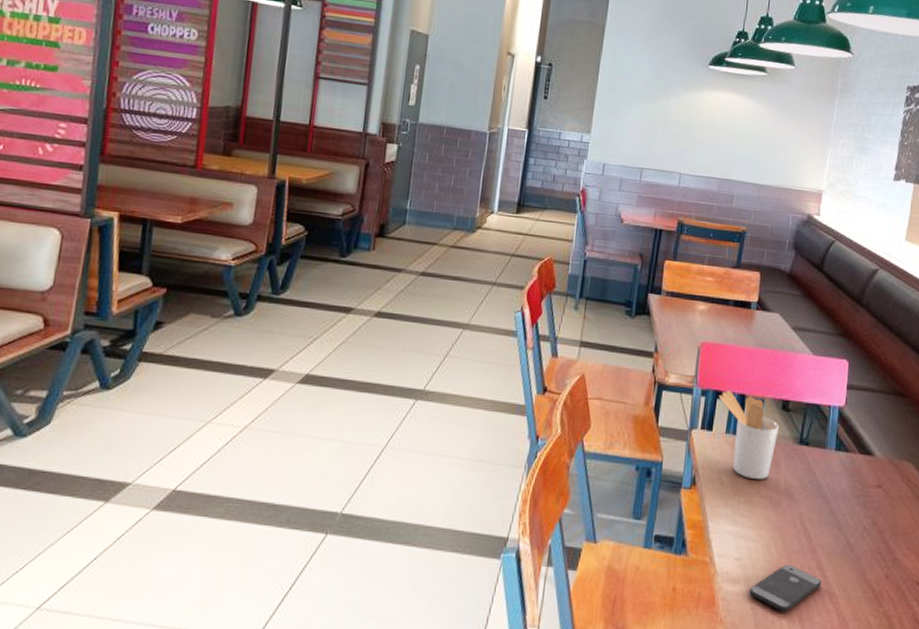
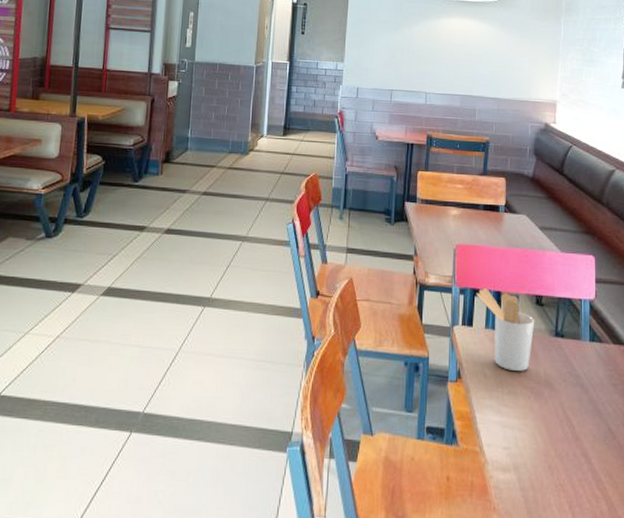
smartphone: present [749,564,822,612] -> none [519,452,588,499]

